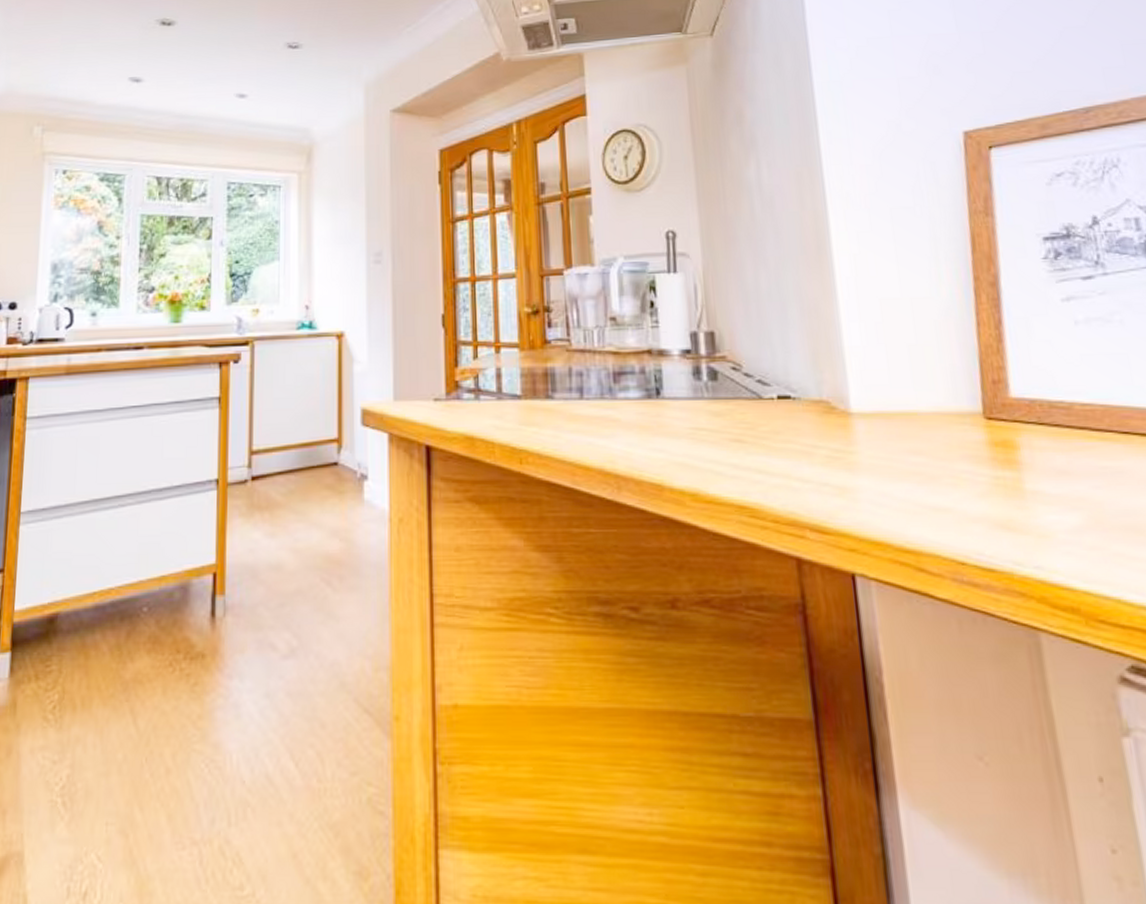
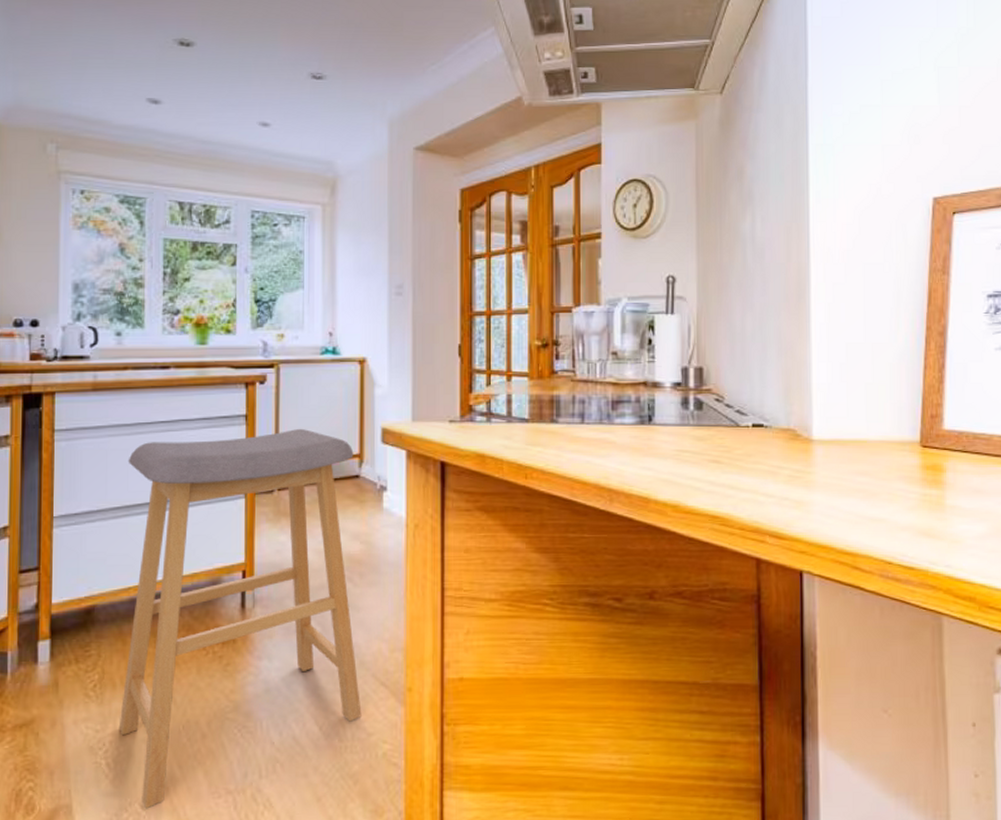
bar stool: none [77,410,343,861] -> present [118,428,362,809]

